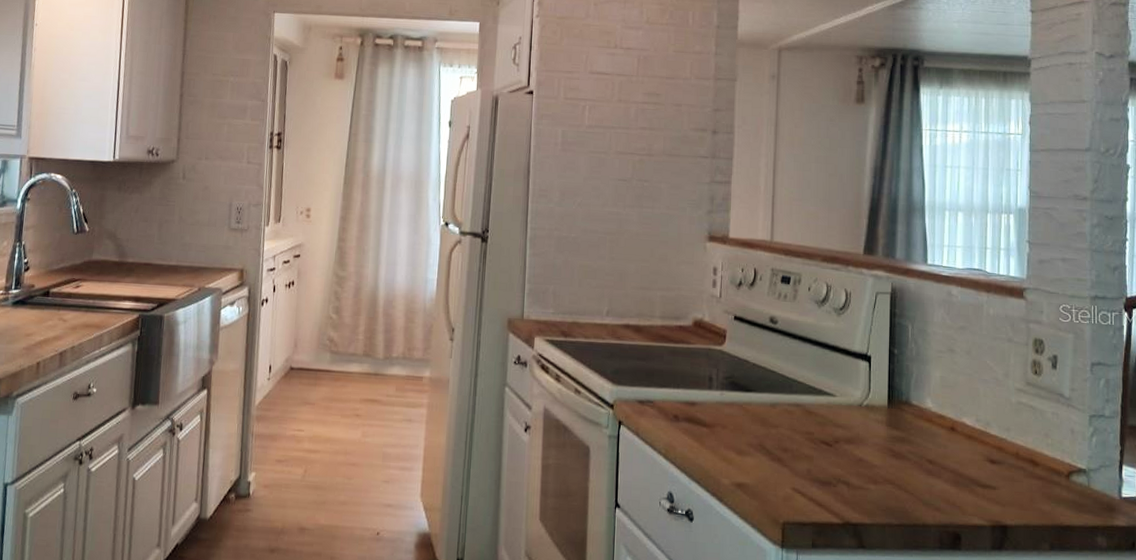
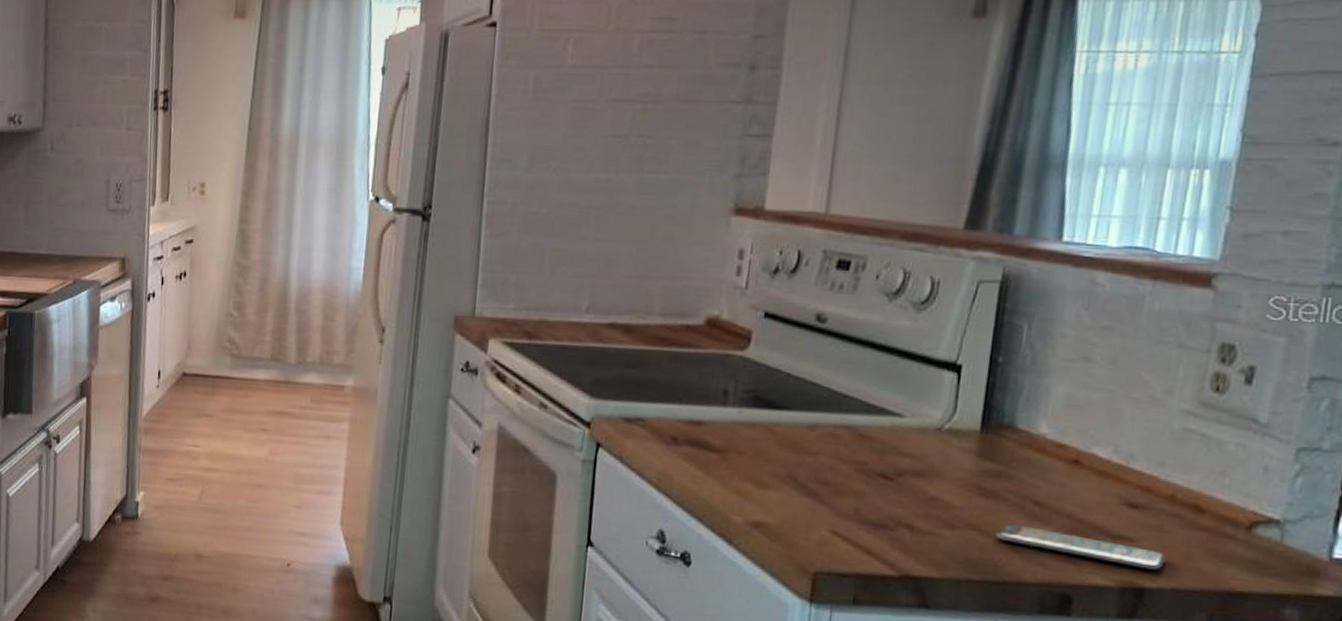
smartphone: none [905,478,1018,511] -> present [996,523,1166,570]

